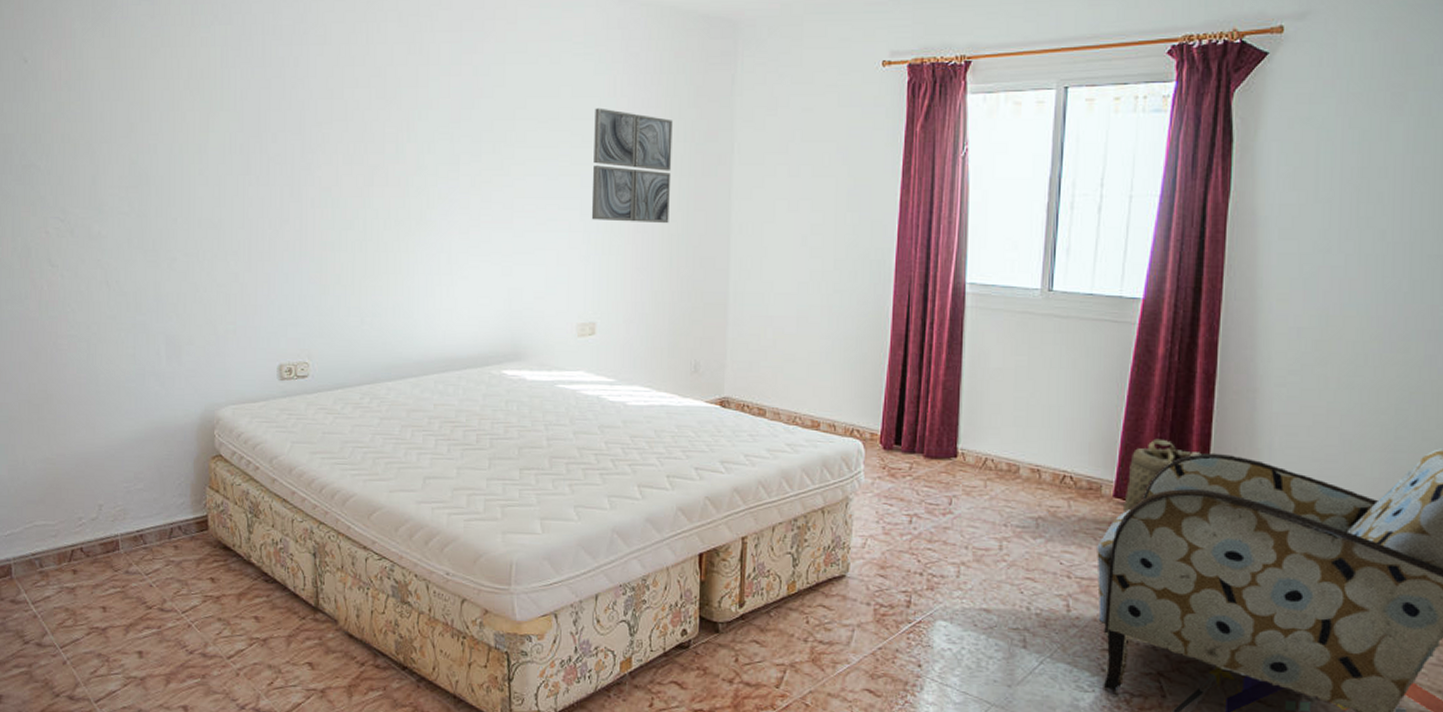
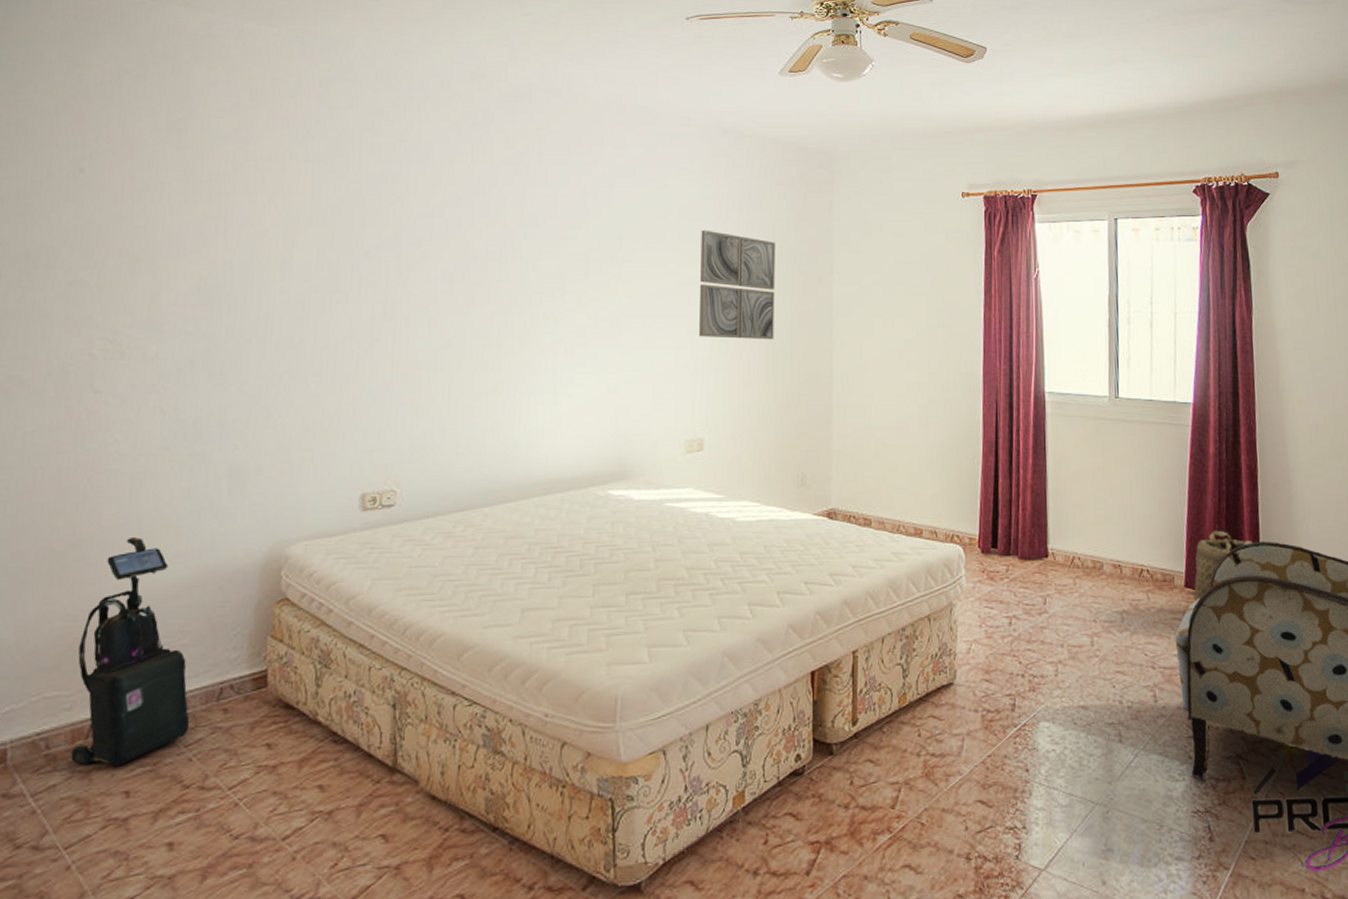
vacuum cleaner: none [58,394,149,586] -> present [71,536,190,766]

